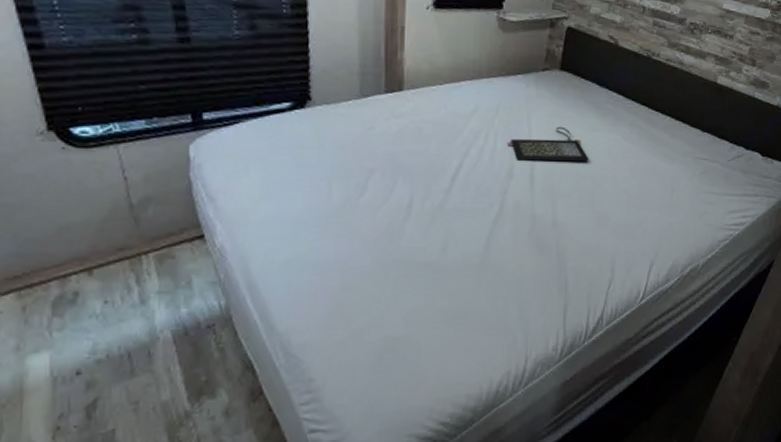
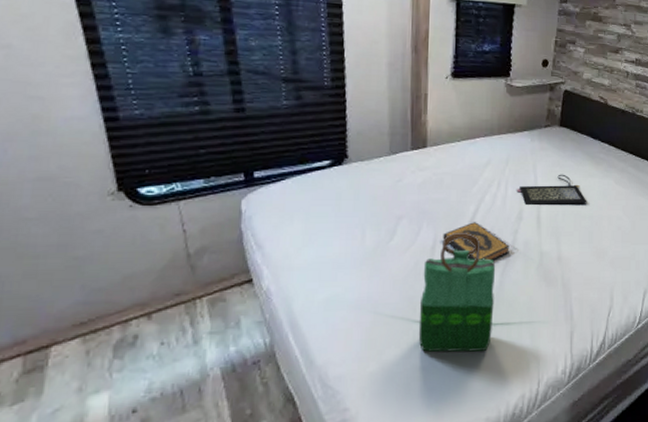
tote bag: none [391,189,481,323] -> present [418,232,496,353]
hardback book: none [420,179,497,223] -> present [443,222,510,261]

